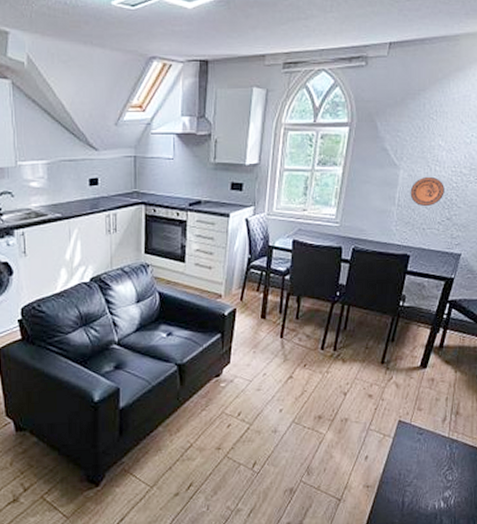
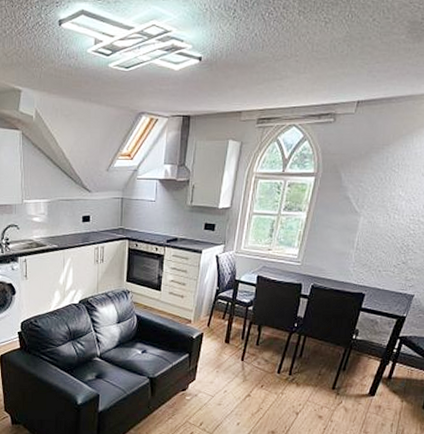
decorative plate: present [410,176,444,207] -> none [368,223,402,251]

